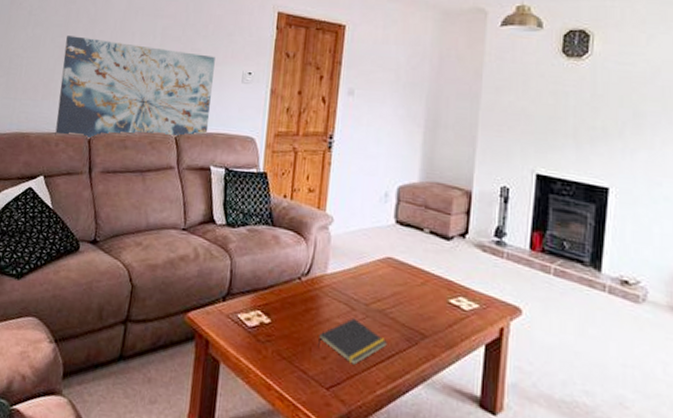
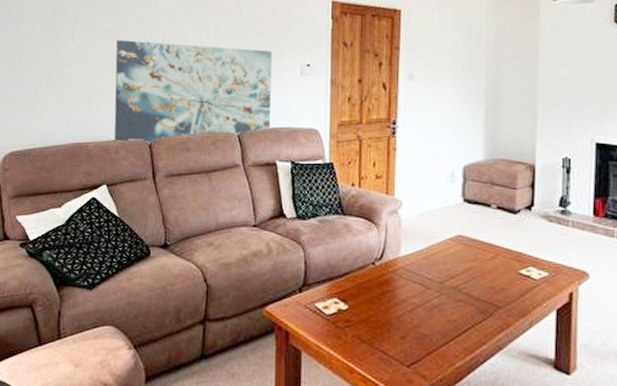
notepad: present [317,318,387,365] -> none [395,297,463,341]

